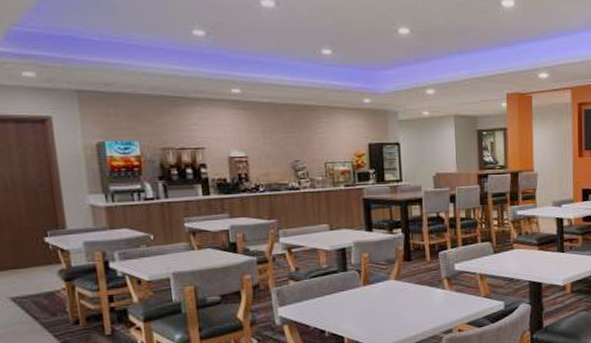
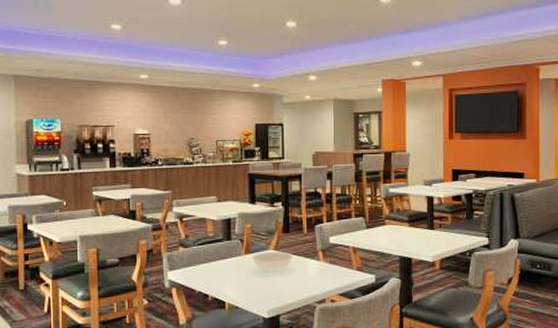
bowl: none [371,281,416,304] -> present [252,251,293,272]

